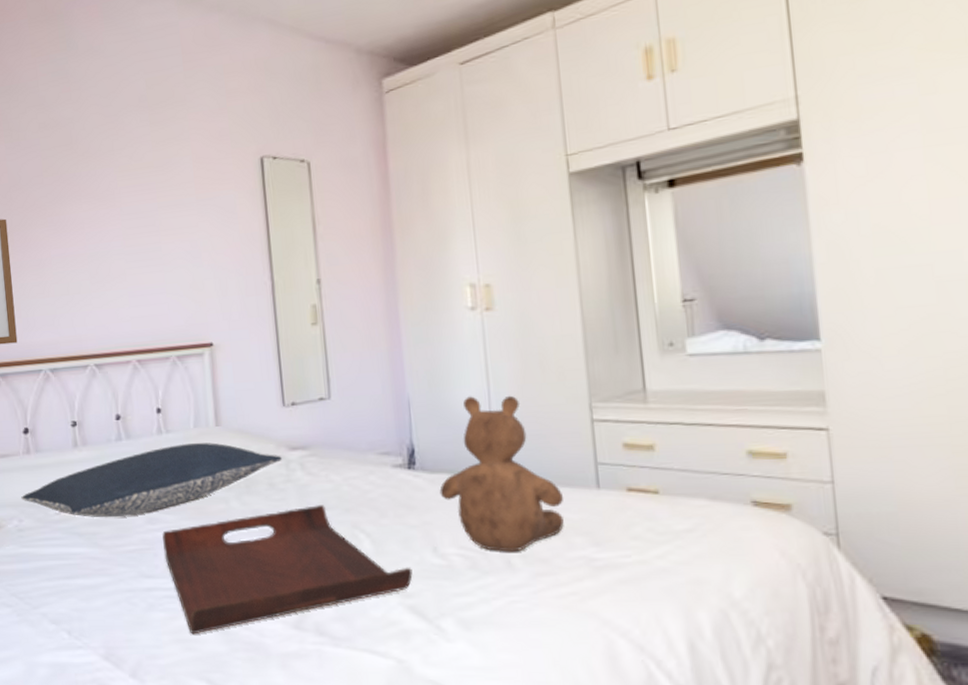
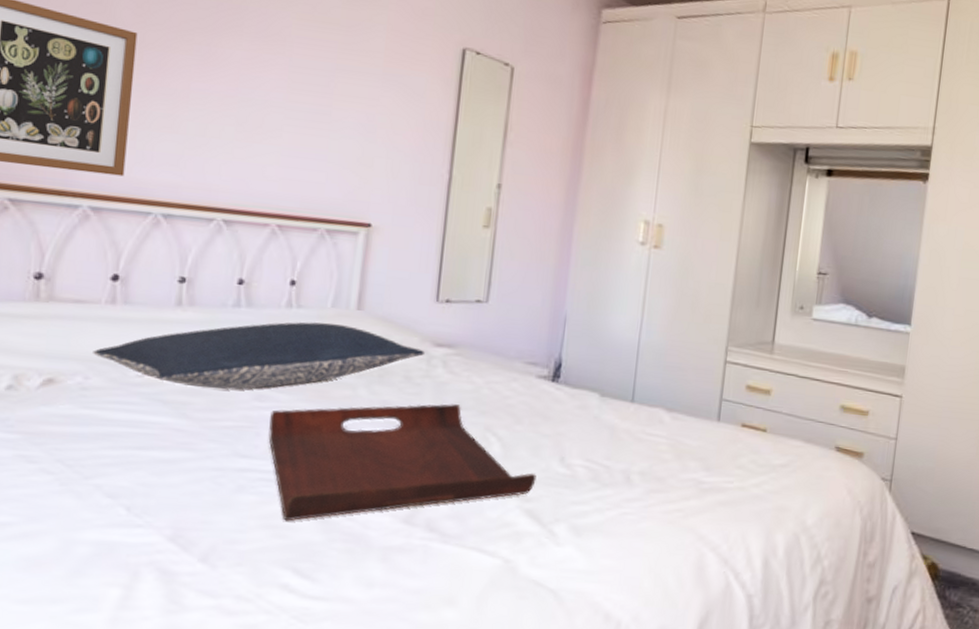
teddy bear: present [439,395,564,552] -> none [577,323,688,469]

